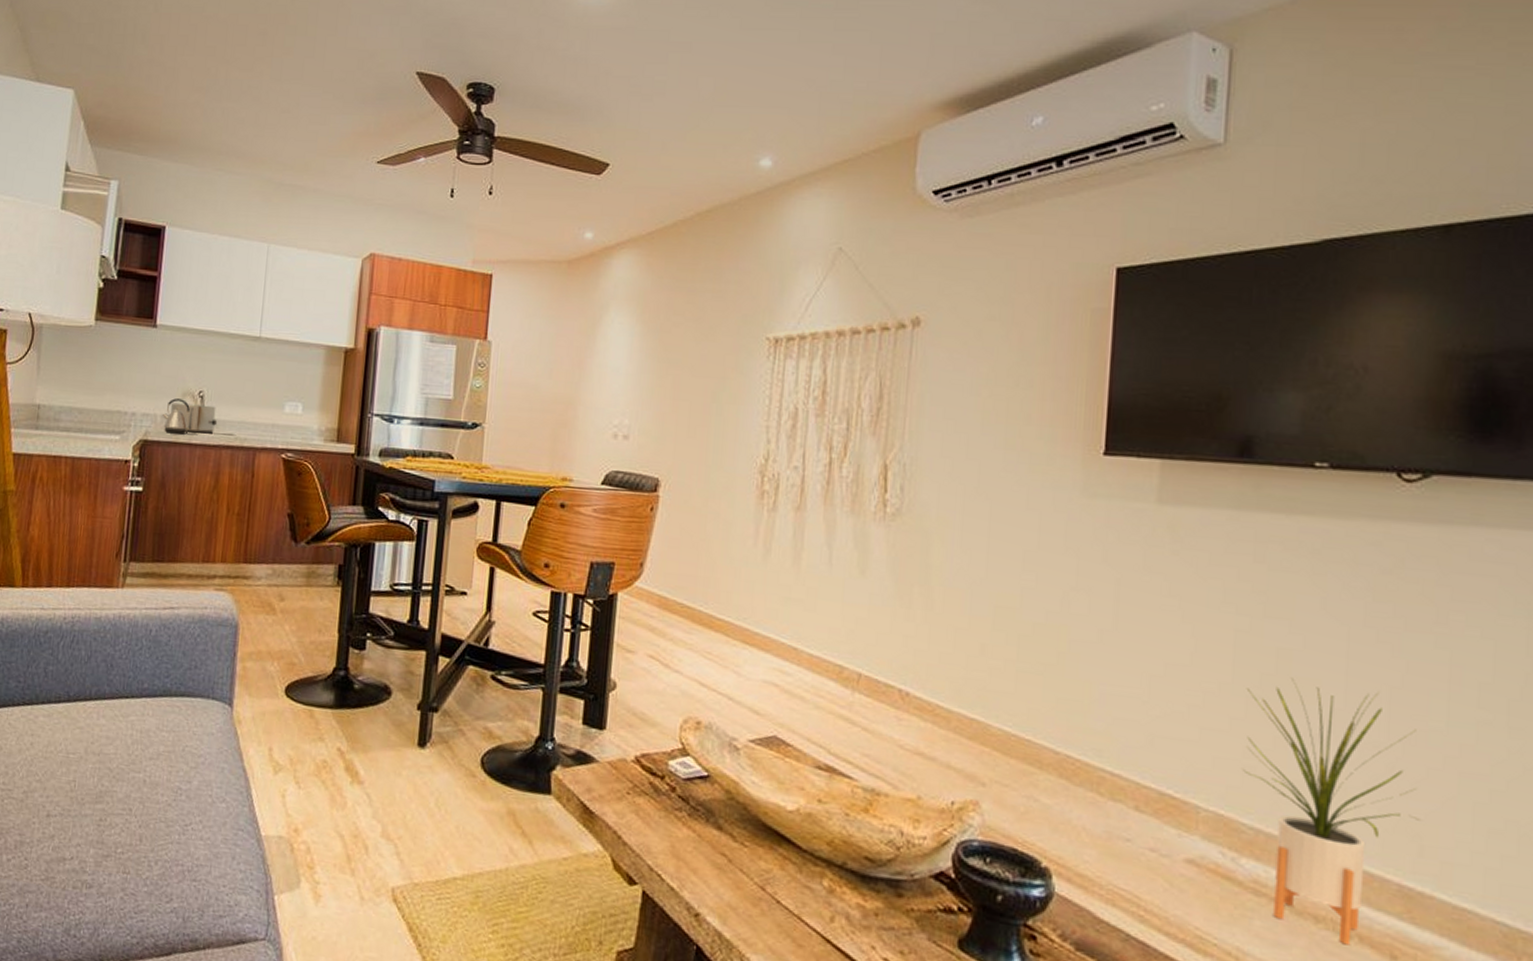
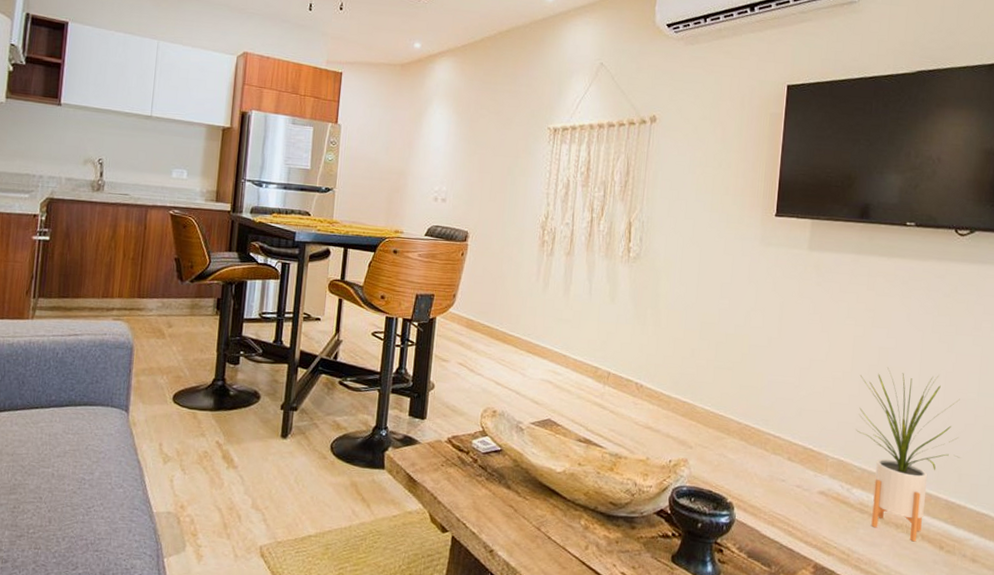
kettle: present [163,398,190,435] -> none [67,164,91,194]
toaster: present [170,402,218,435] -> none [73,168,115,195]

